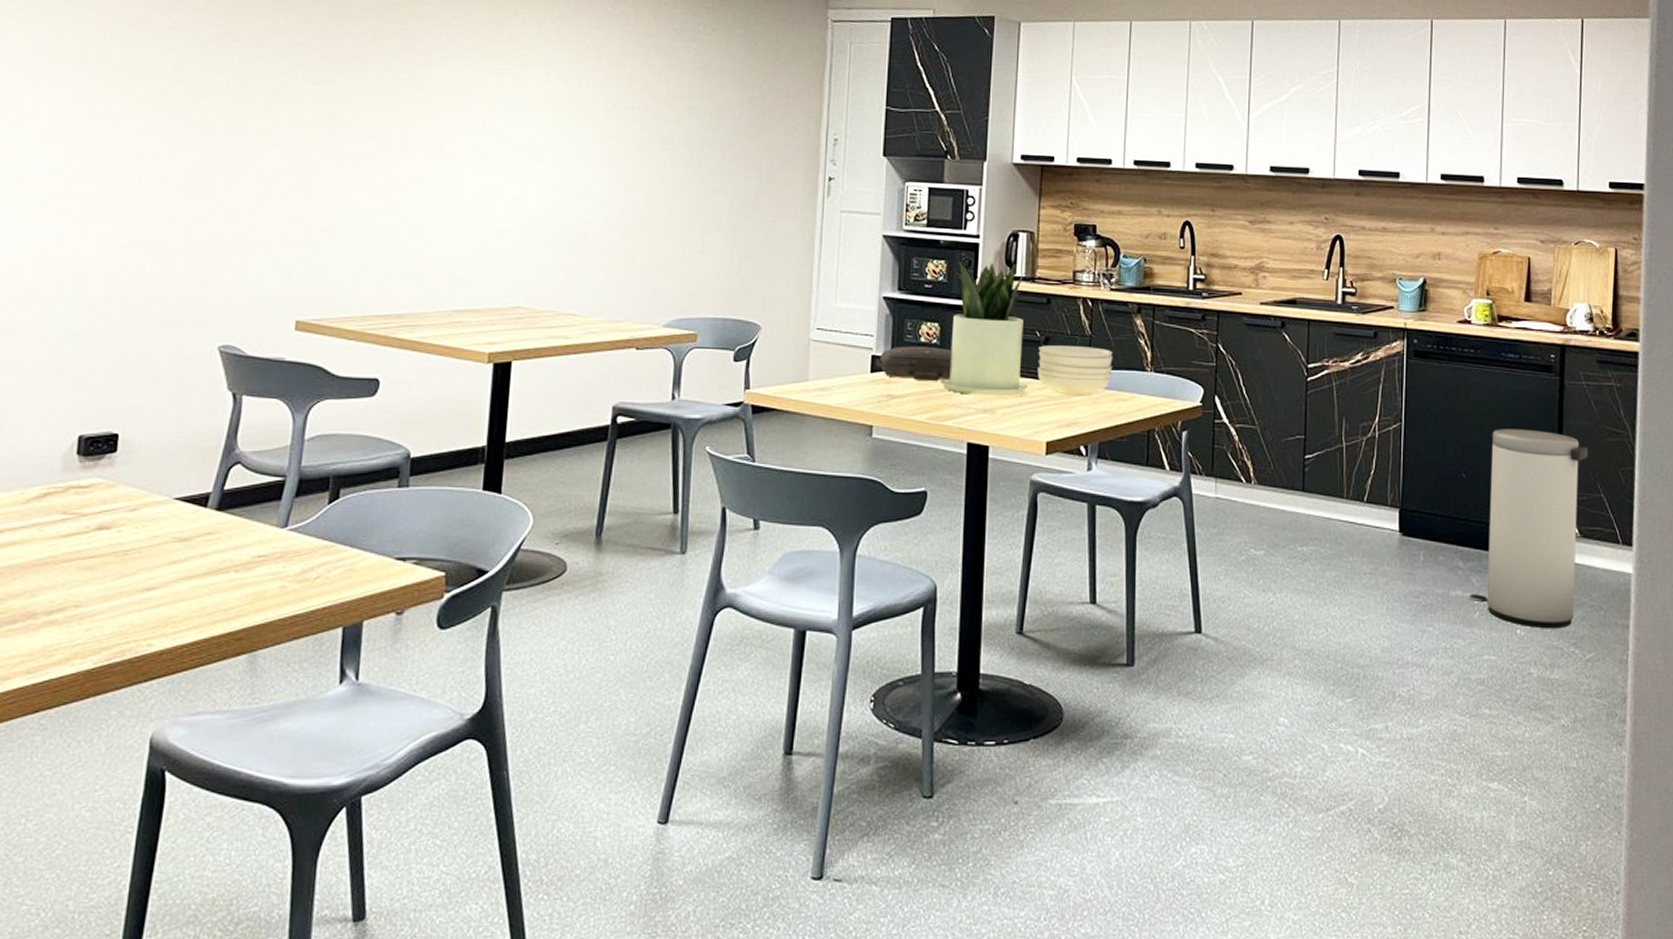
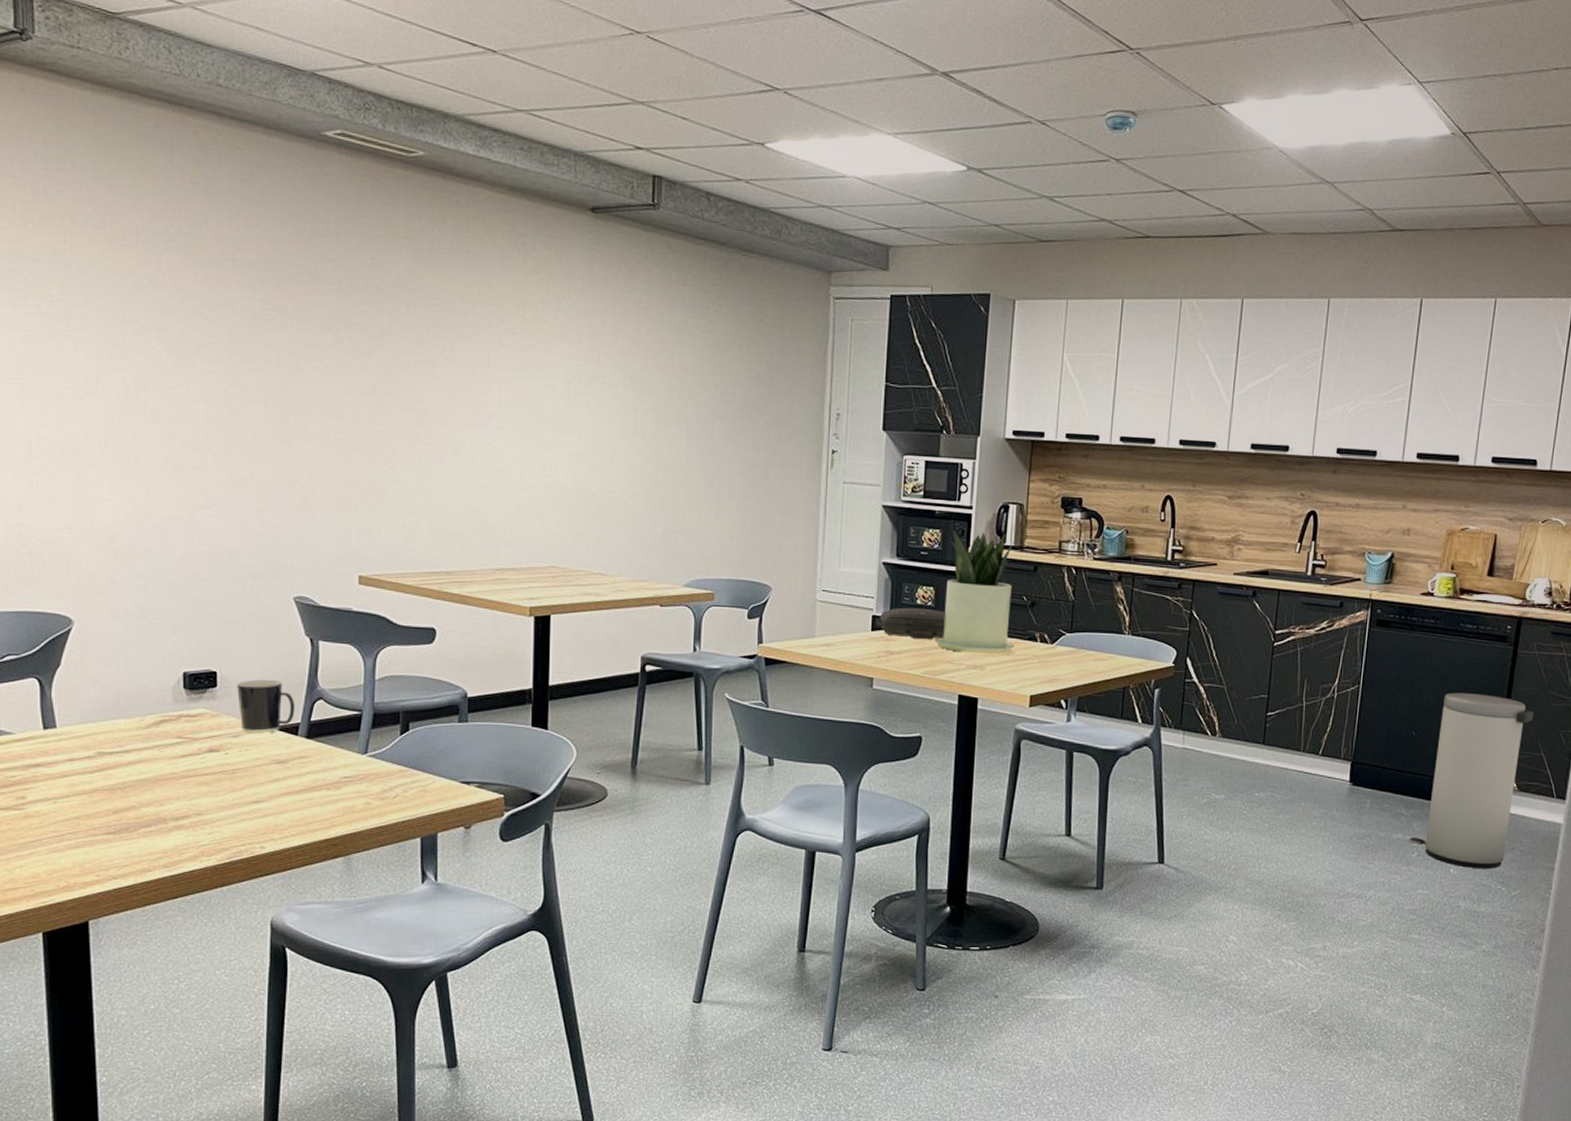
mug: none [139,441,207,506] -> present [237,679,295,734]
bowl: present [1037,345,1113,396] -> none [1023,609,1094,656]

